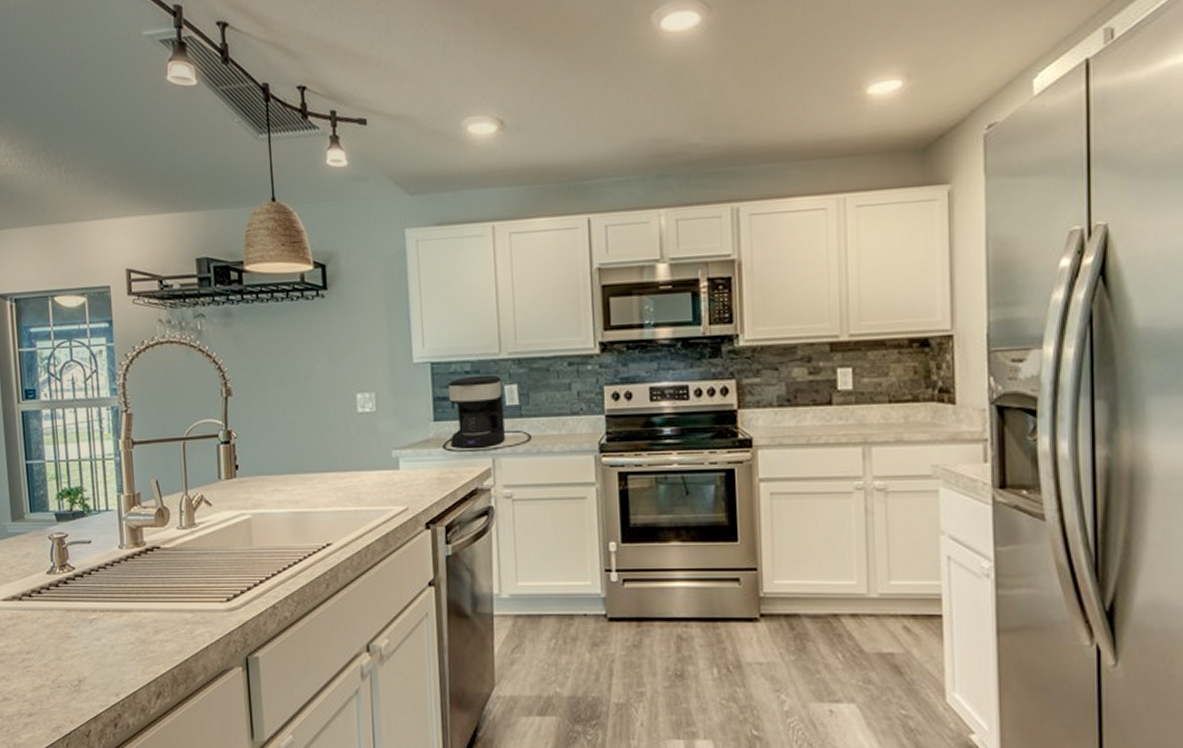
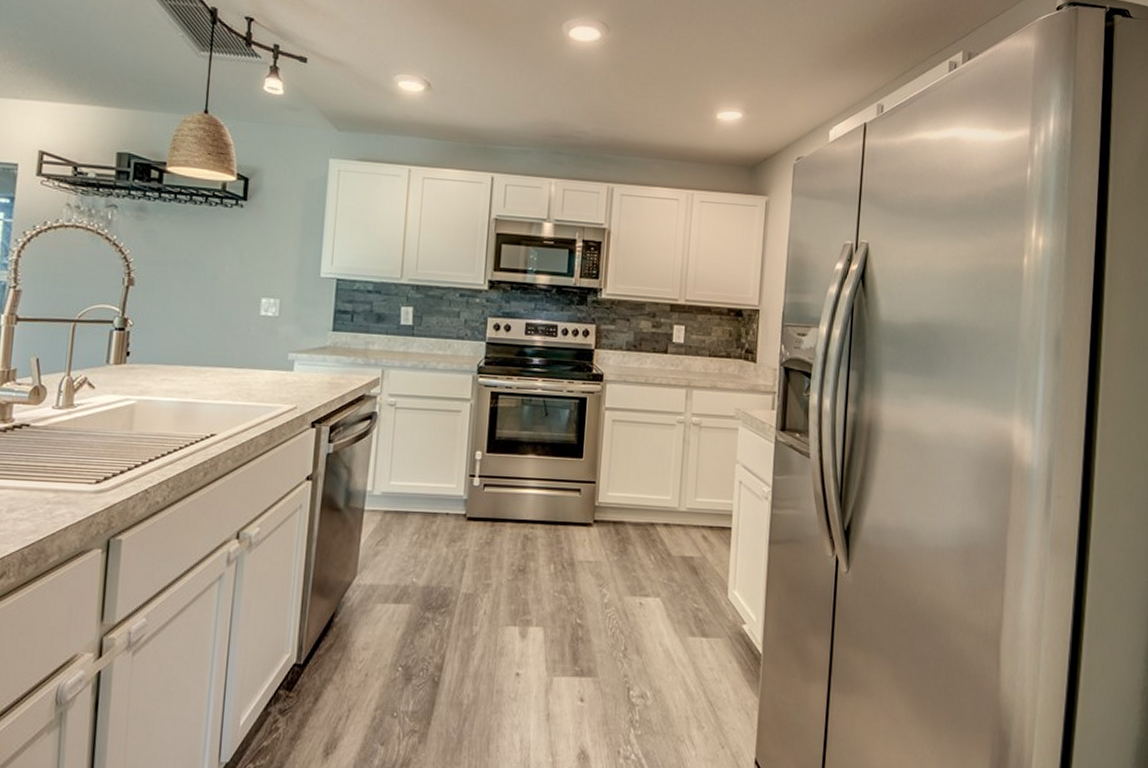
coffee maker: present [442,375,531,452] -> none [337,295,419,363]

